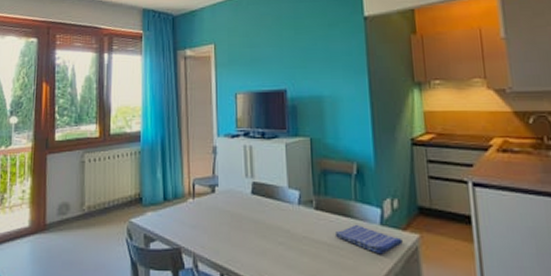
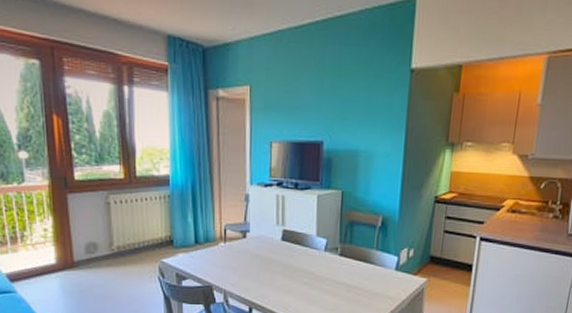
dish towel: present [336,224,403,255] -> none [355,269,412,294]

